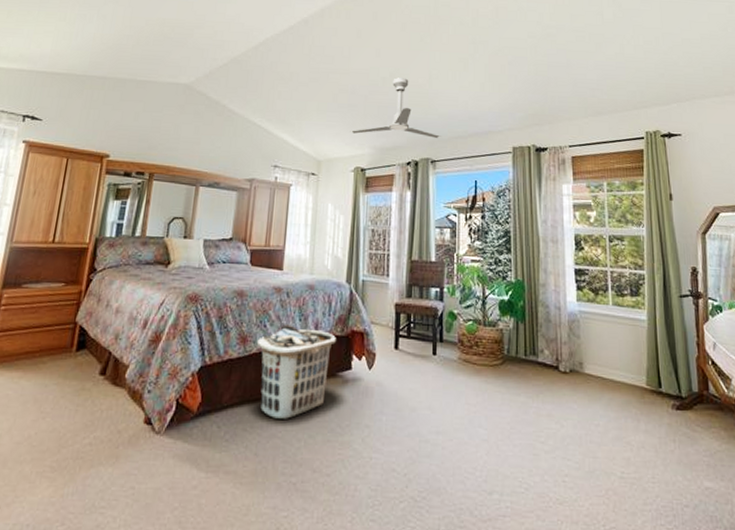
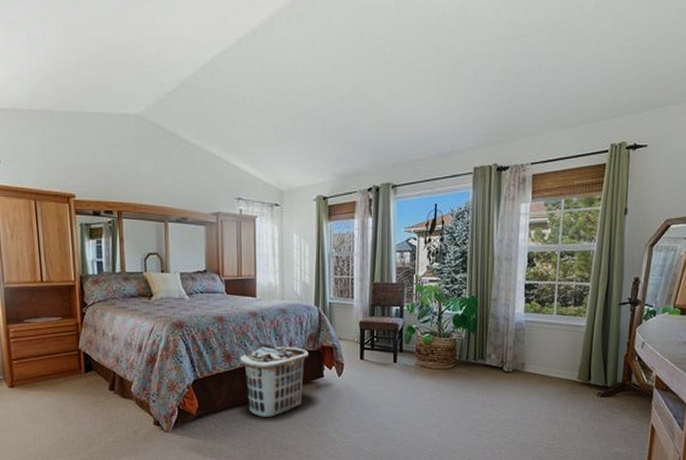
ceiling fan: present [350,78,441,138] -> none [310,96,402,161]

